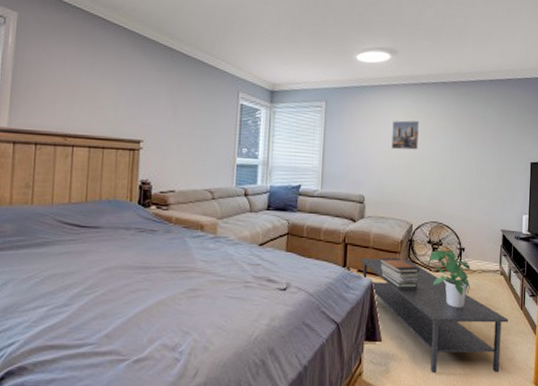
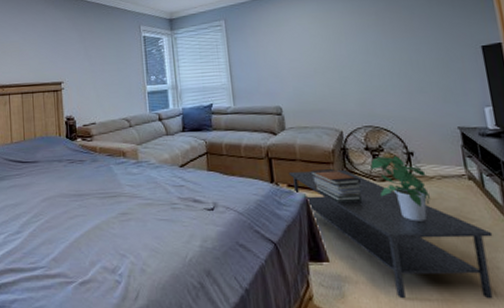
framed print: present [391,120,419,150] -> none [299,23,333,56]

